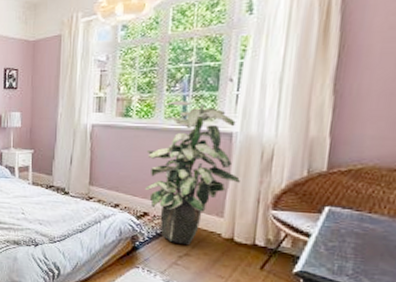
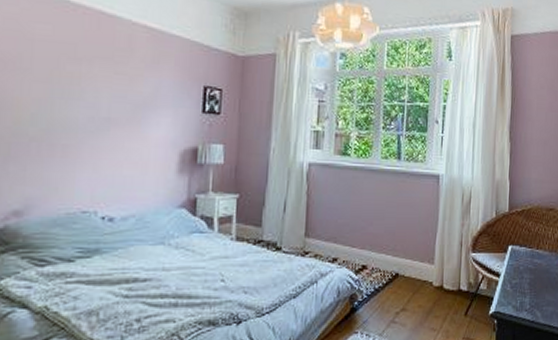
indoor plant: present [145,101,240,246] -> none [363,139,446,299]

